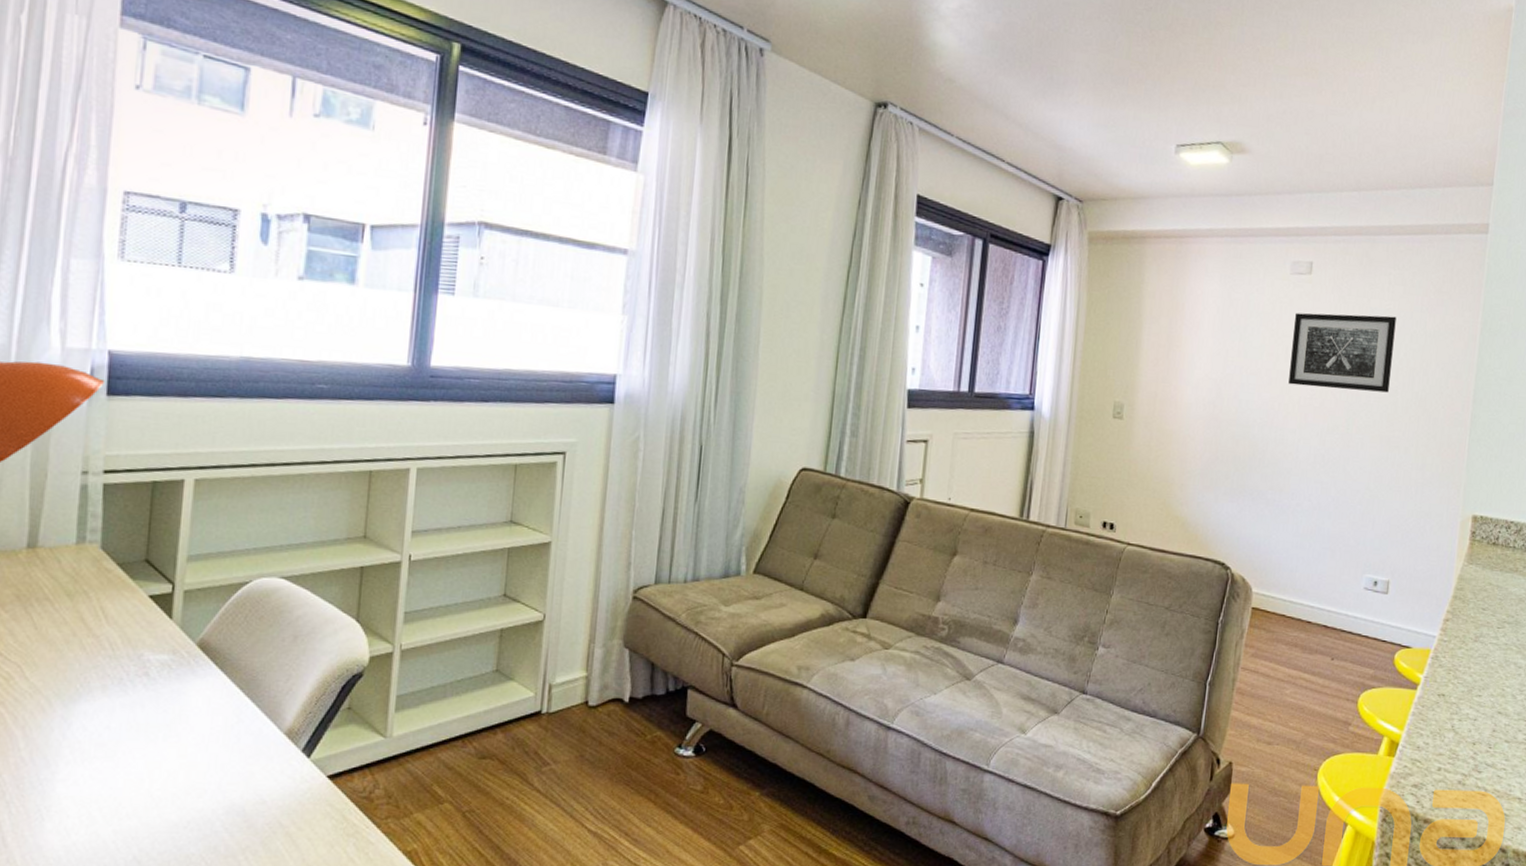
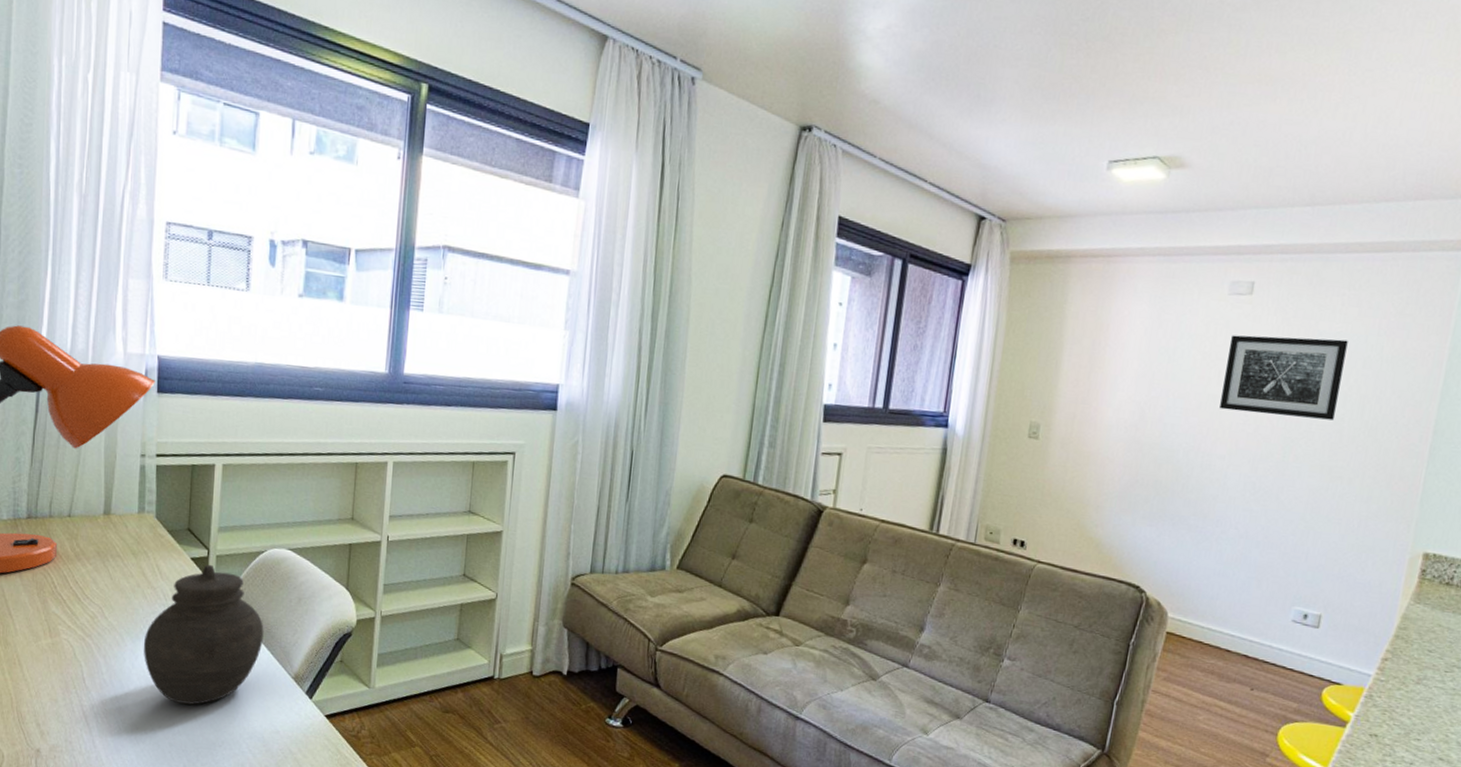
jar: none [79,601,247,779] -> present [143,564,264,705]

